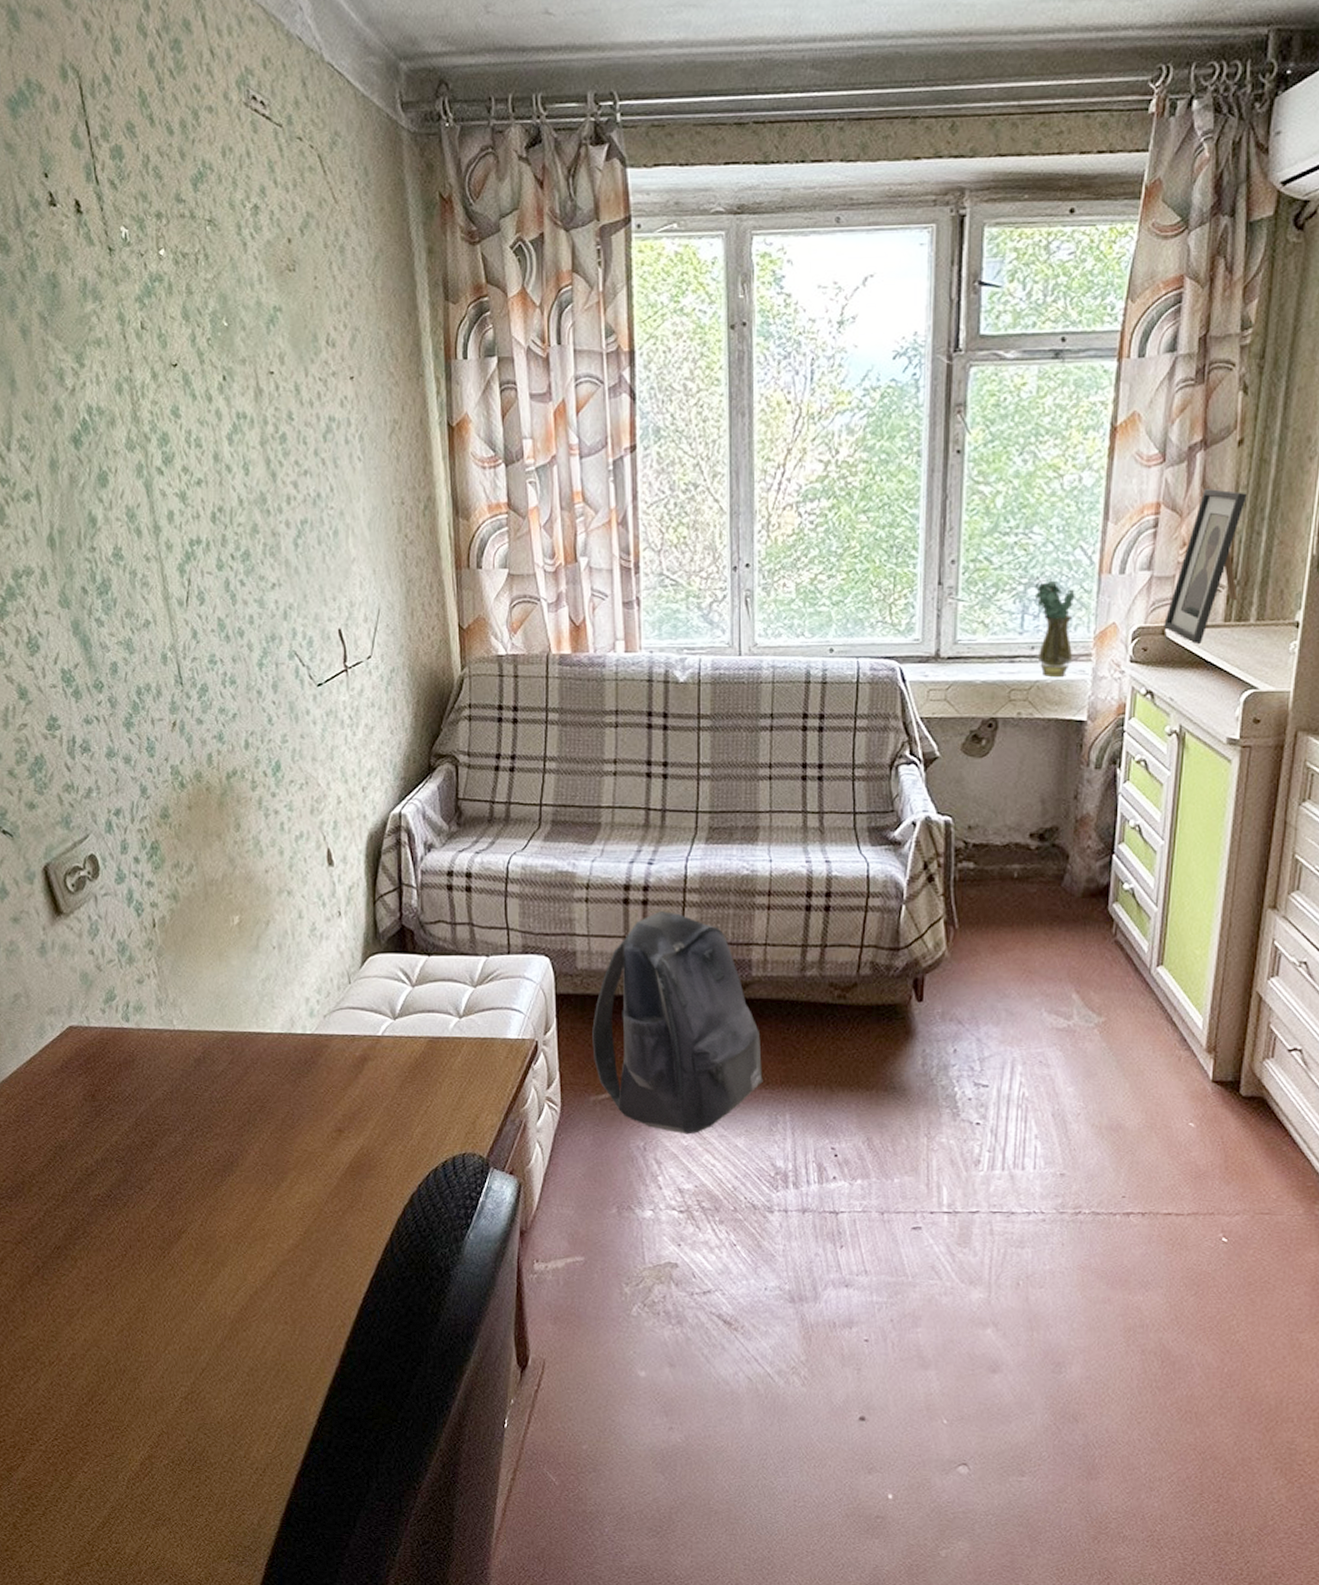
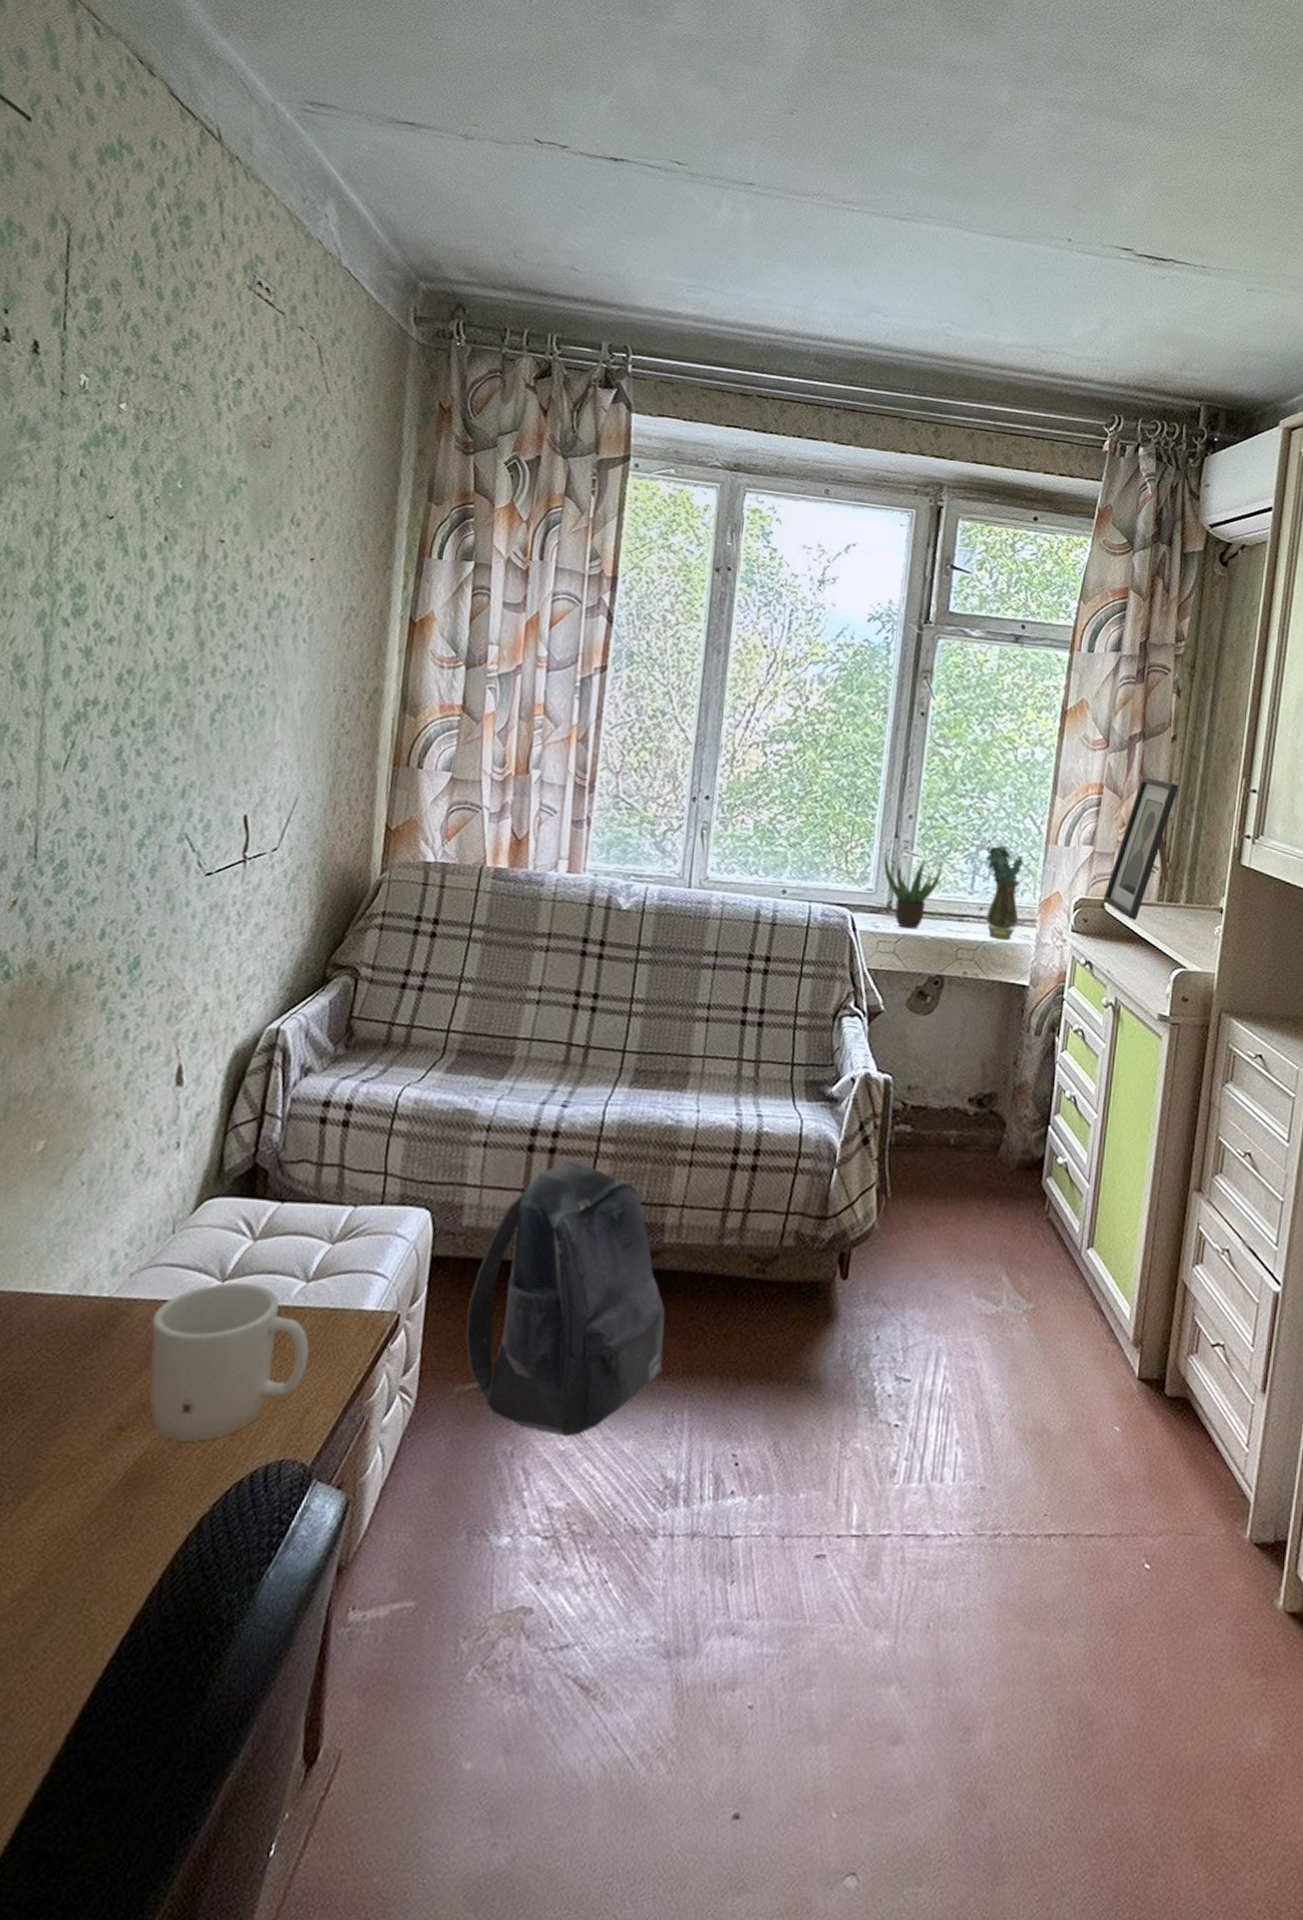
mug: none [347,1020,472,1140] -> present [149,1283,310,1442]
potted plant: none [928,594,989,675] -> present [883,846,942,929]

